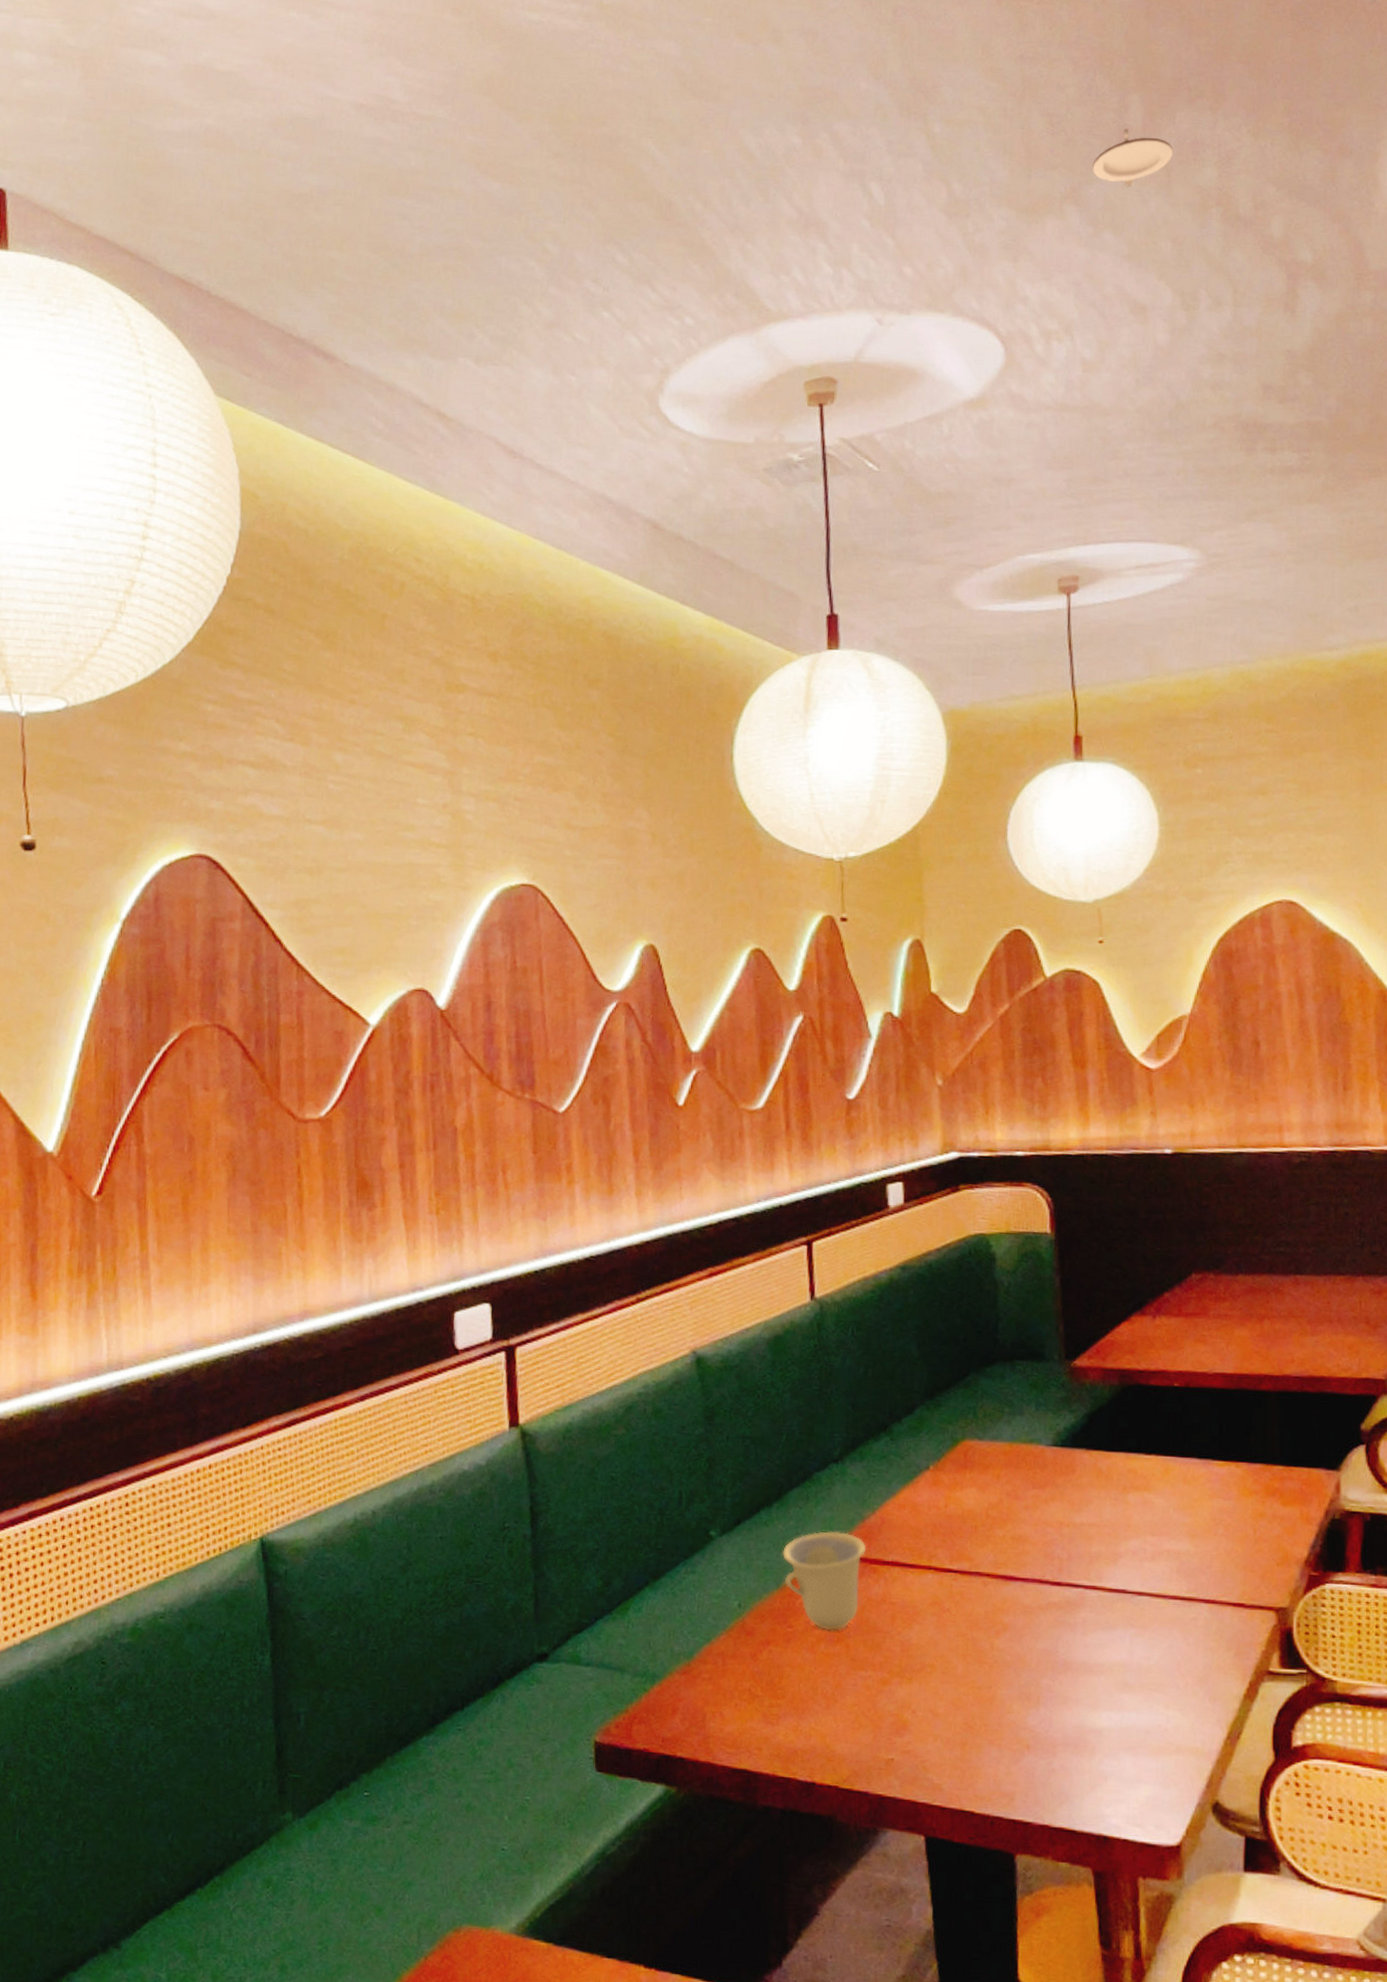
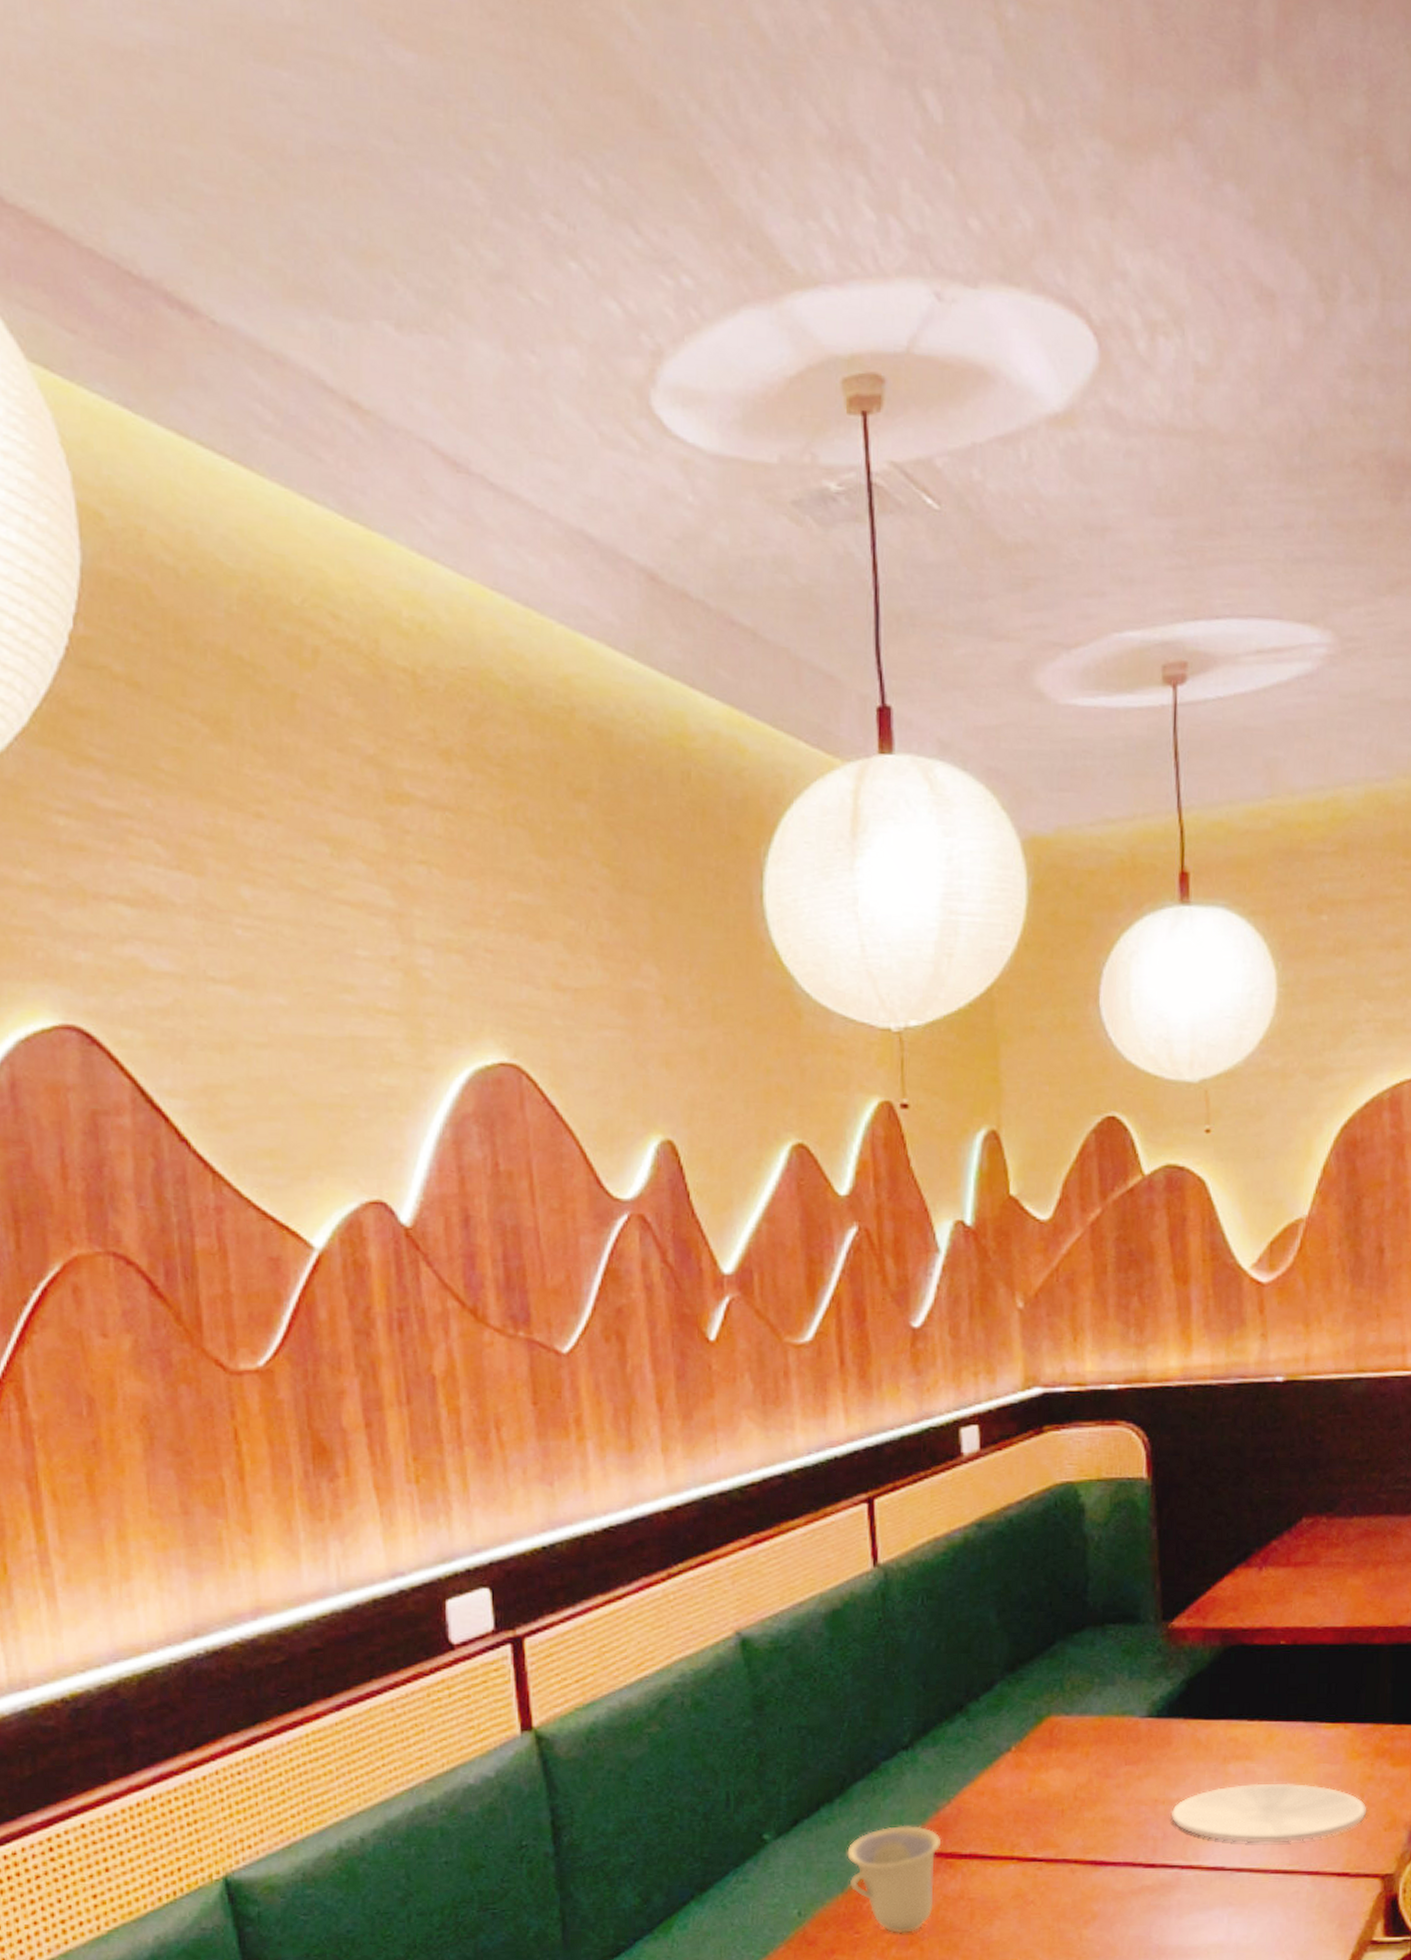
plate: none [1075,1513,1260,1570] -> present [1170,1783,1367,1843]
recessed light: present [1092,128,1173,188] -> none [1211,32,1313,120]

